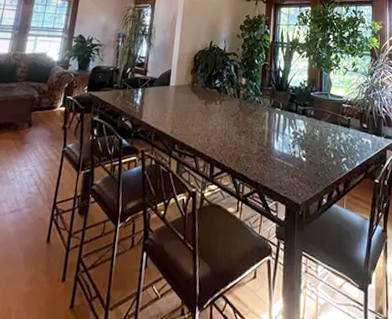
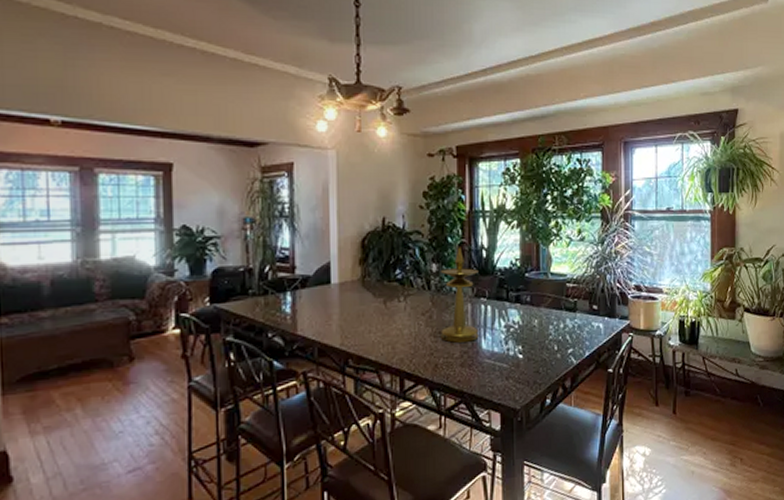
candlestick: none [243,67,276,143] -> present [439,247,479,344]

